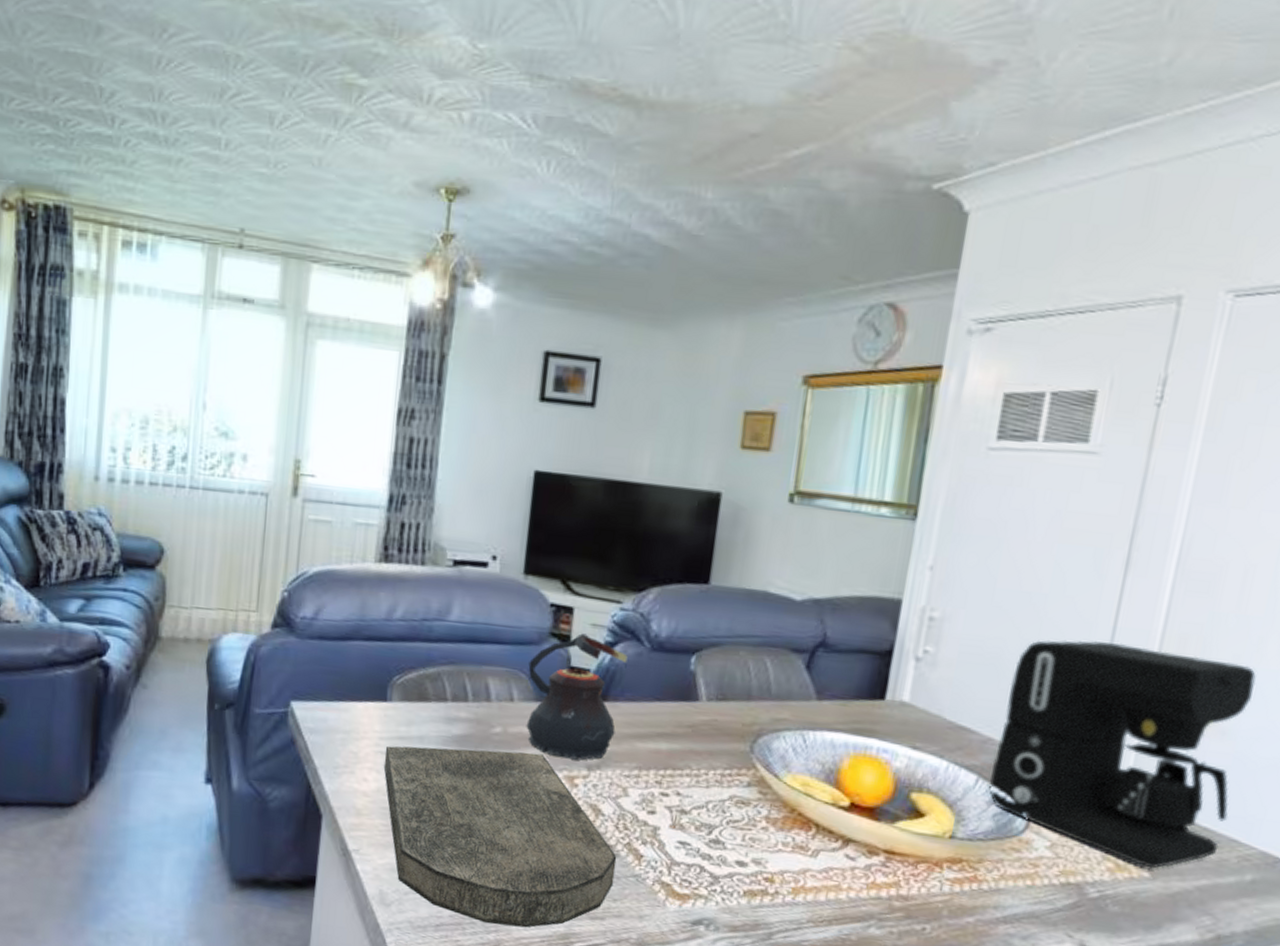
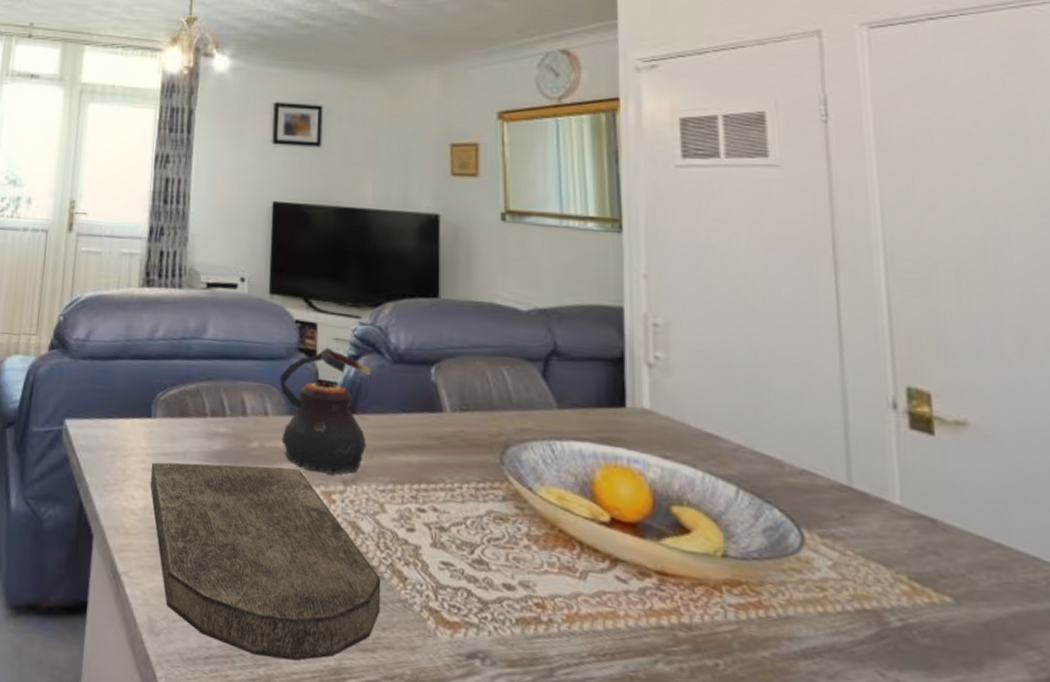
coffee maker: present [989,640,1256,869] -> none [748,342,1021,593]

